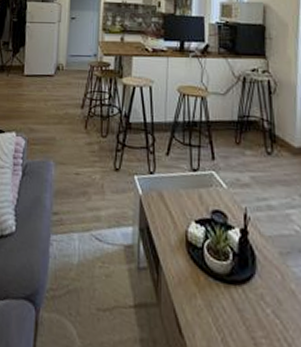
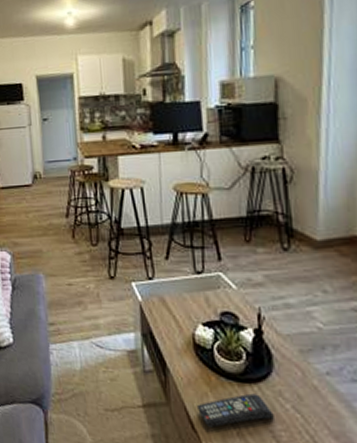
remote control: none [184,295,256,332] -> present [196,393,274,428]

